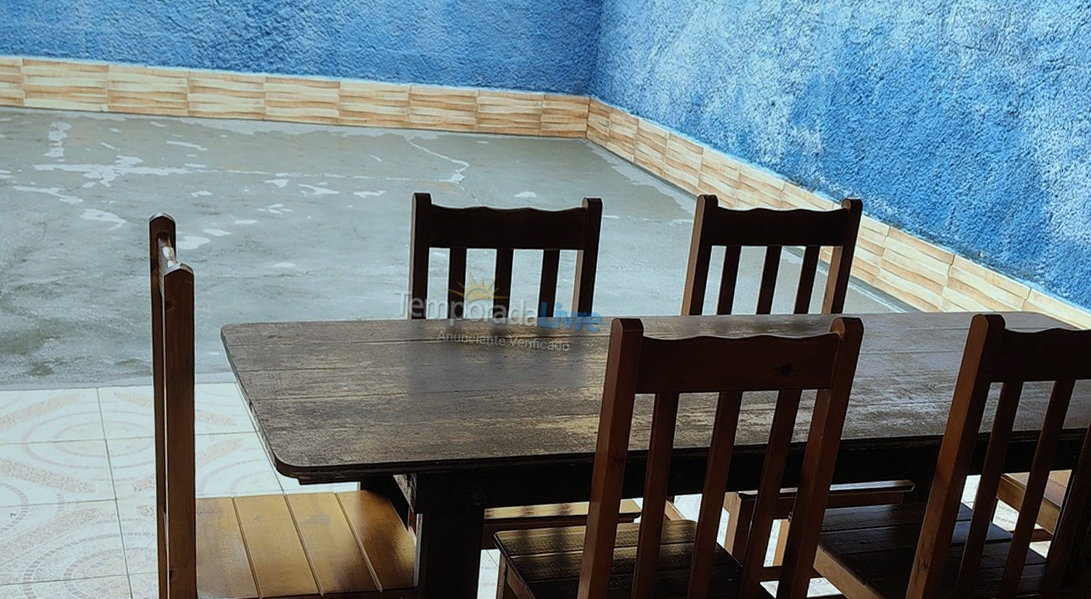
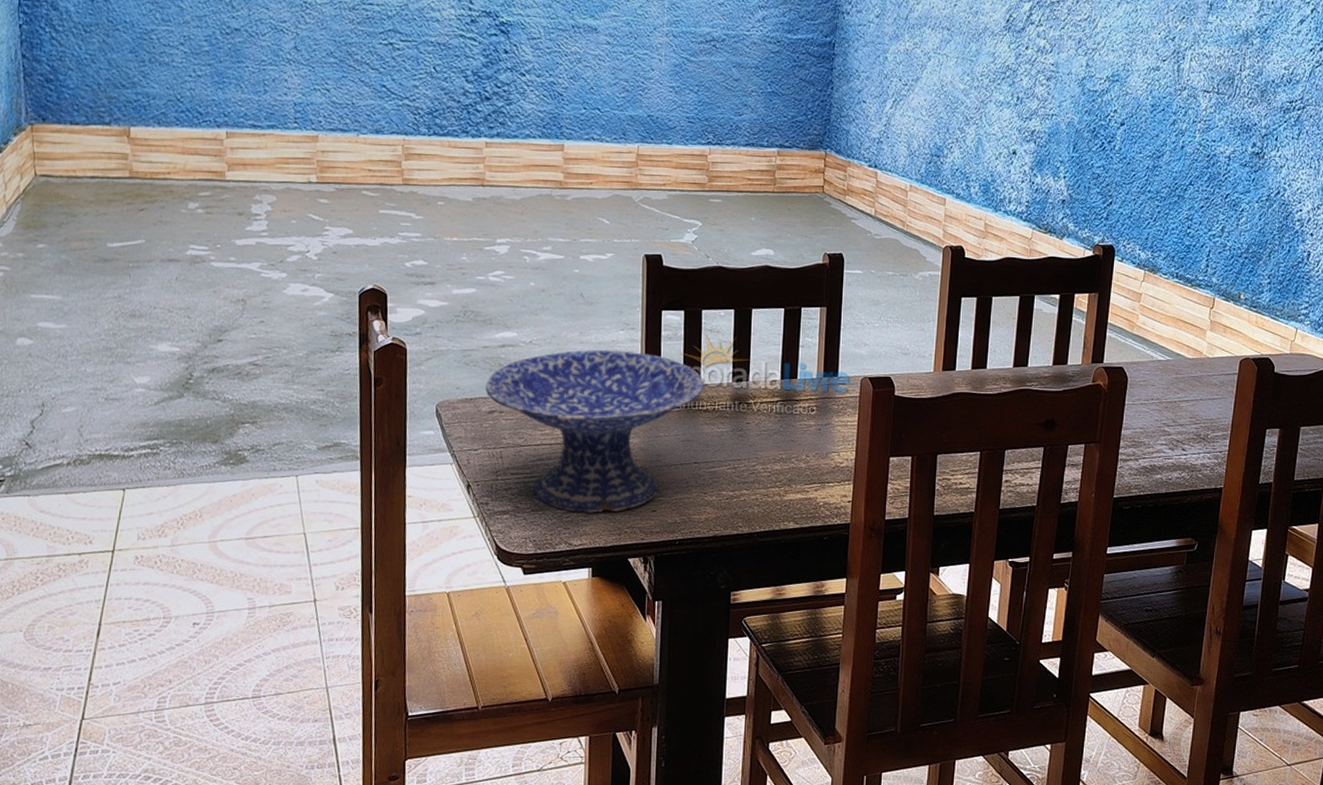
decorative bowl: none [266,282,467,433] -> present [486,349,705,513]

